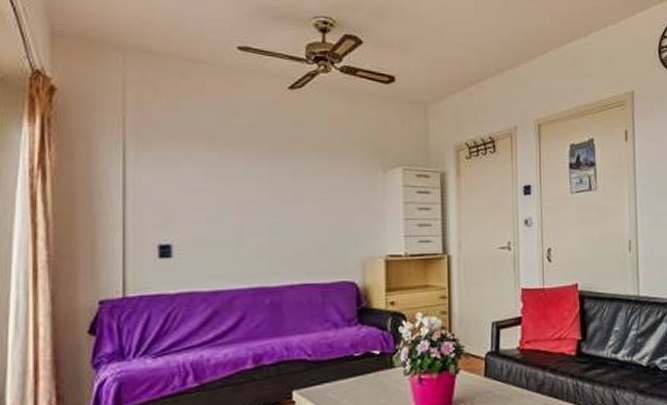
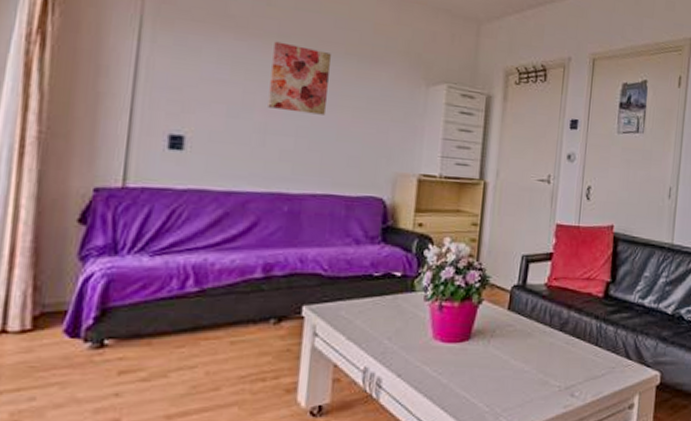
wall art: none [242,147,295,211] -> present [268,41,331,115]

